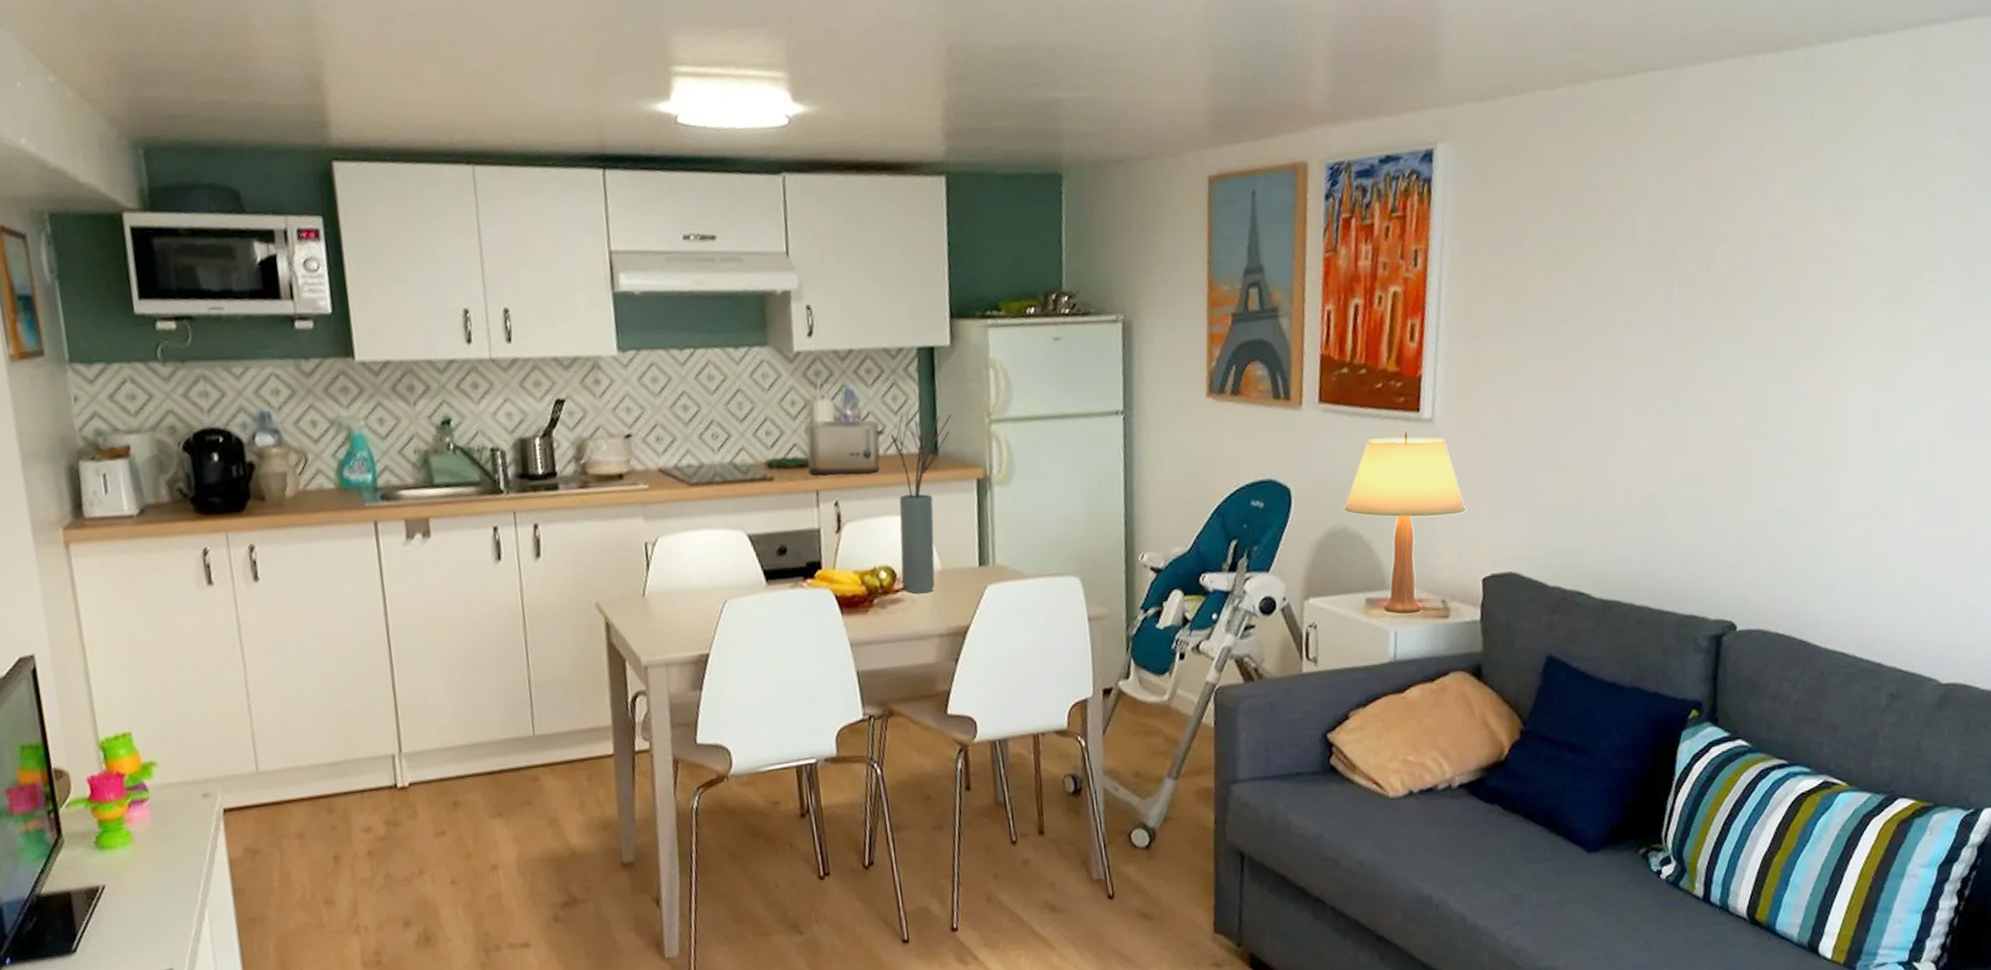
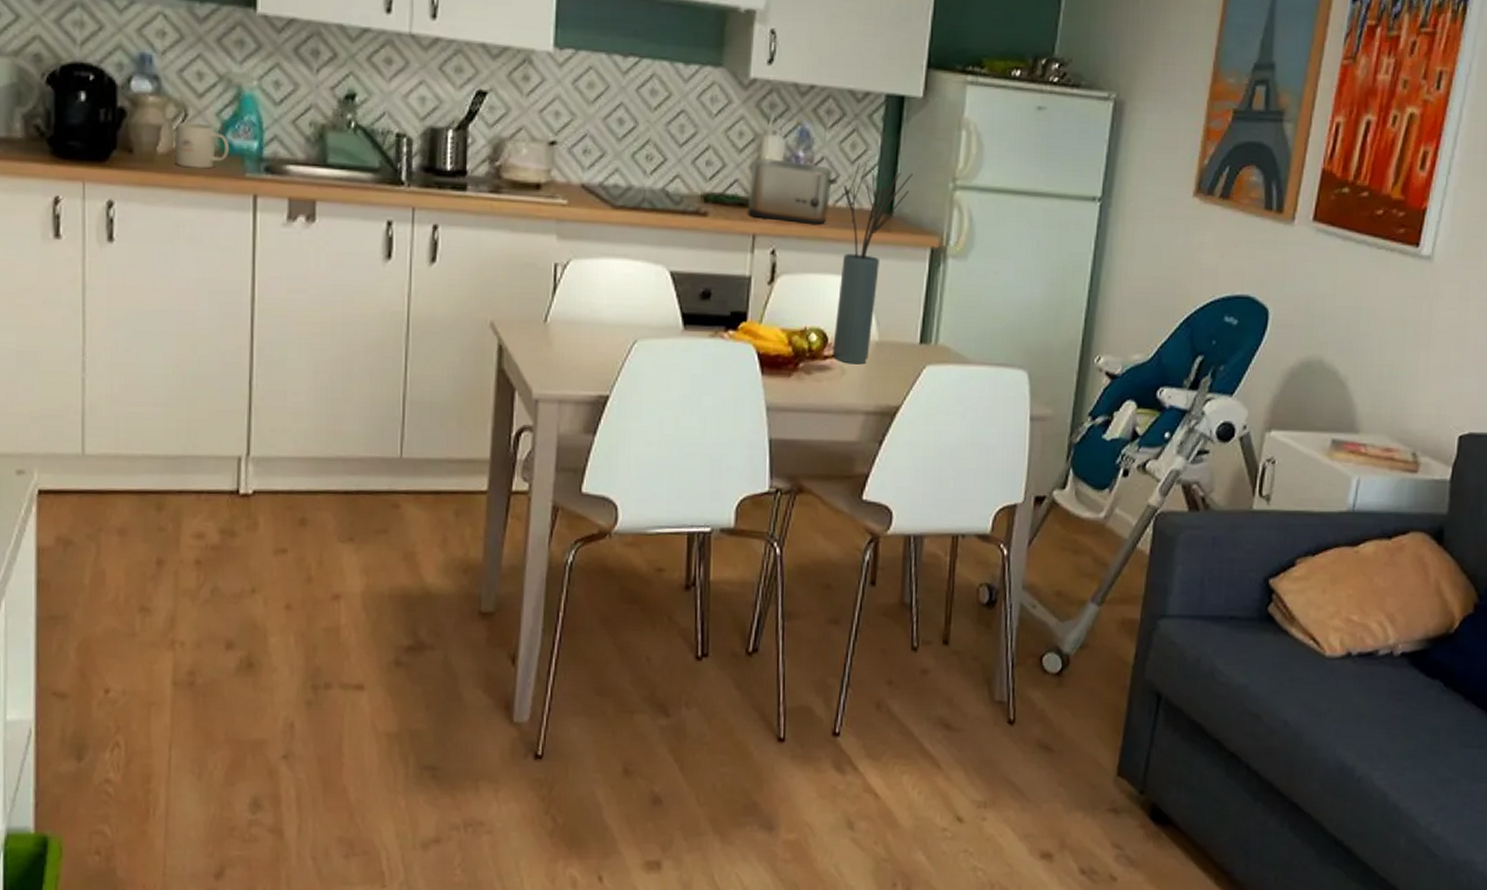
mug: none [298,465,348,506] -> present [173,122,230,169]
table lamp: present [1344,431,1466,615] -> none [1323,265,1452,464]

